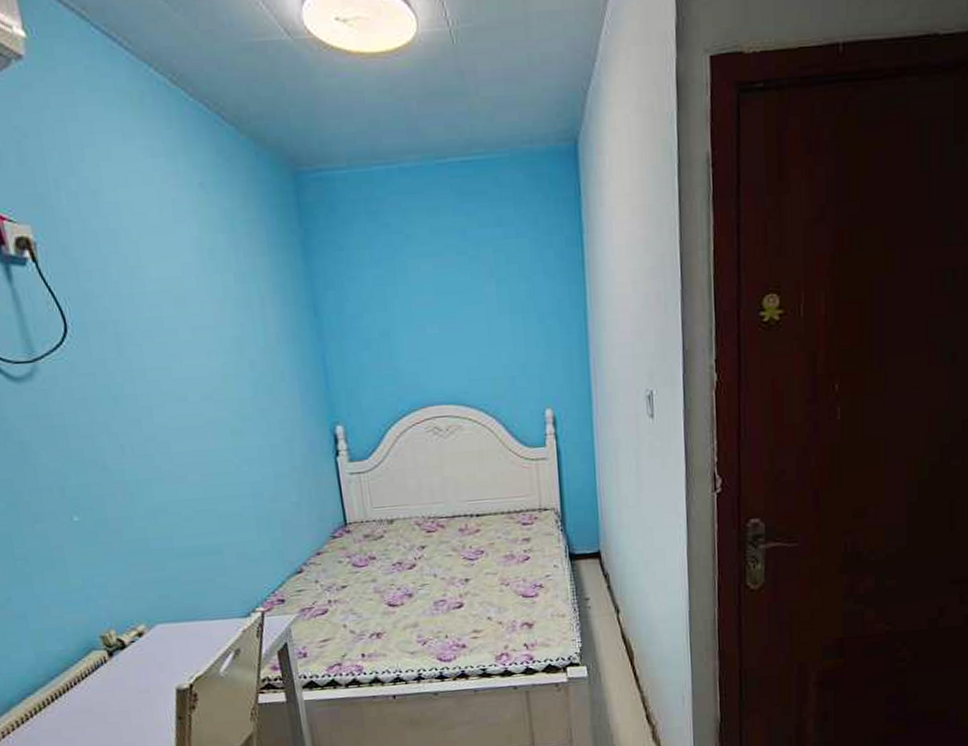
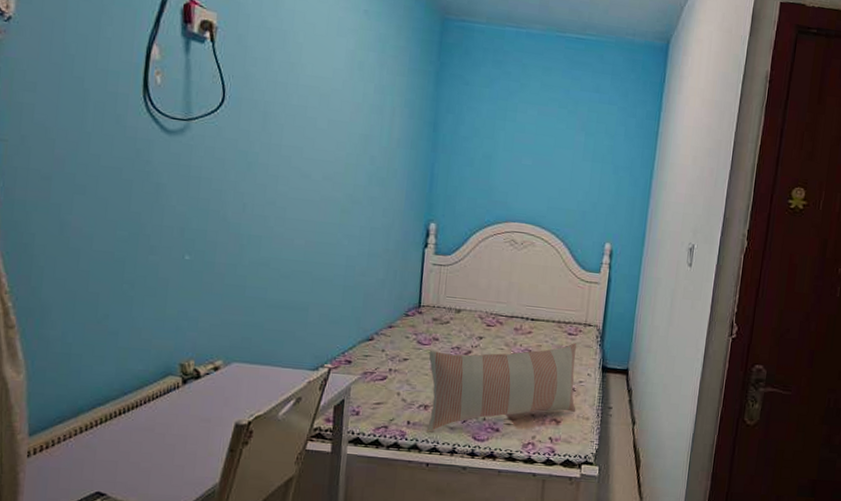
pillow: none [368,533,549,662] -> present [427,343,577,432]

